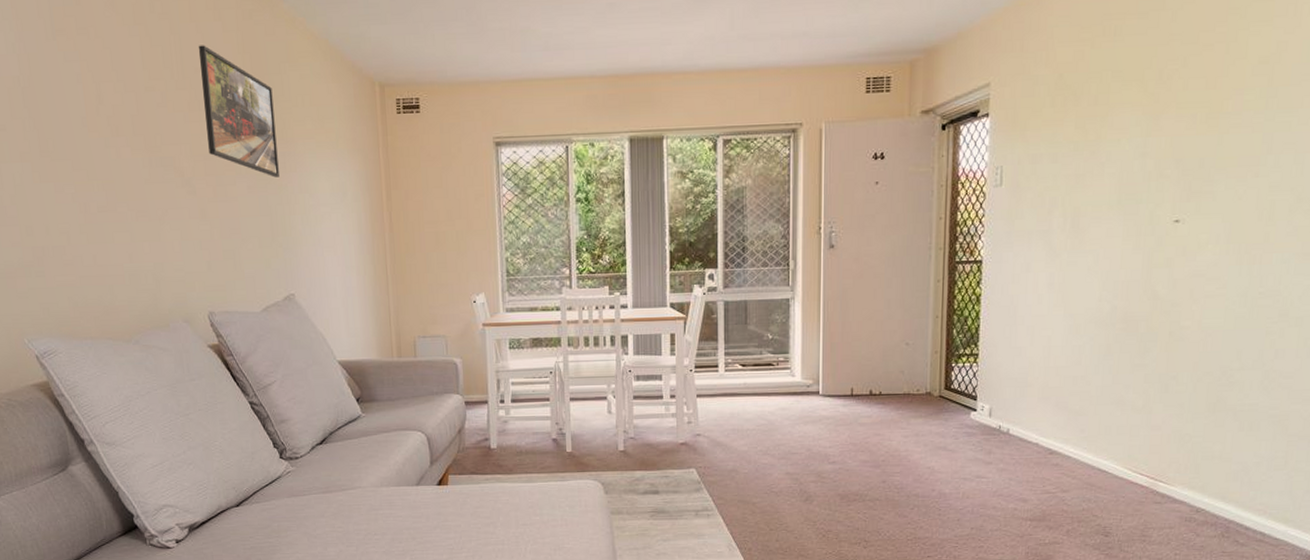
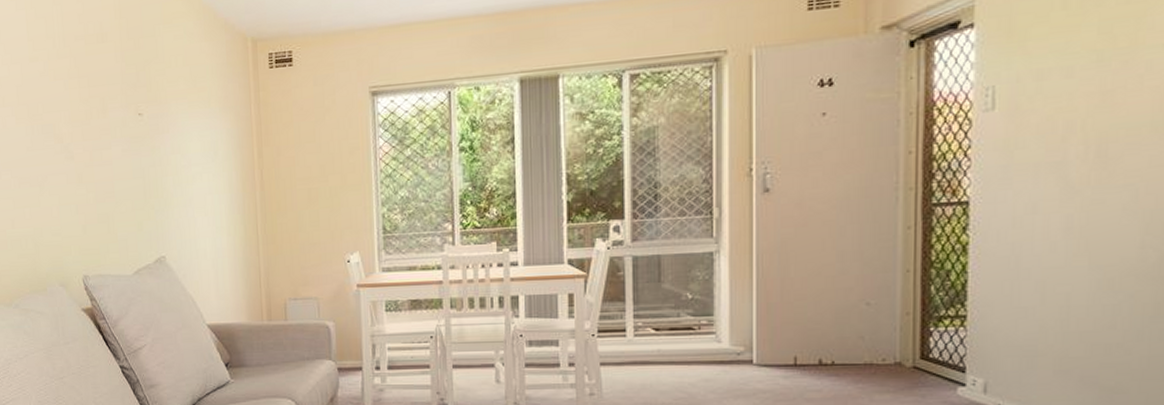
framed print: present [198,45,279,178] -> none [78,13,152,140]

